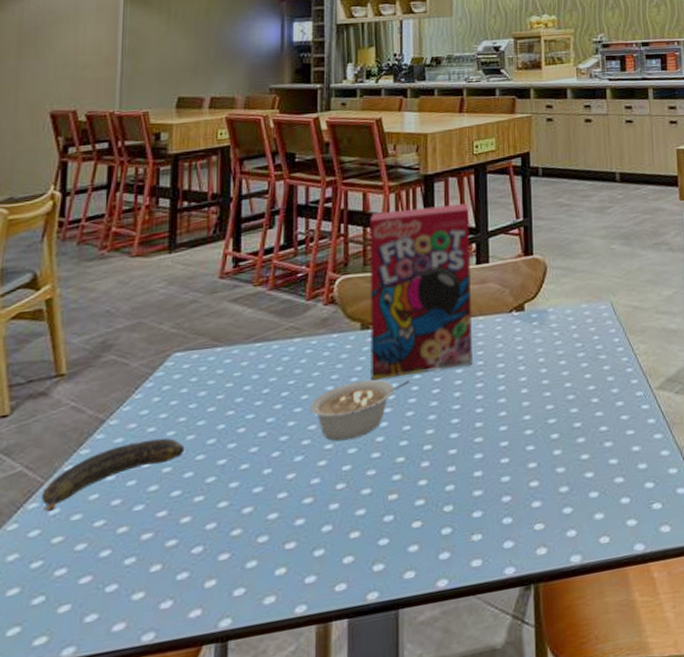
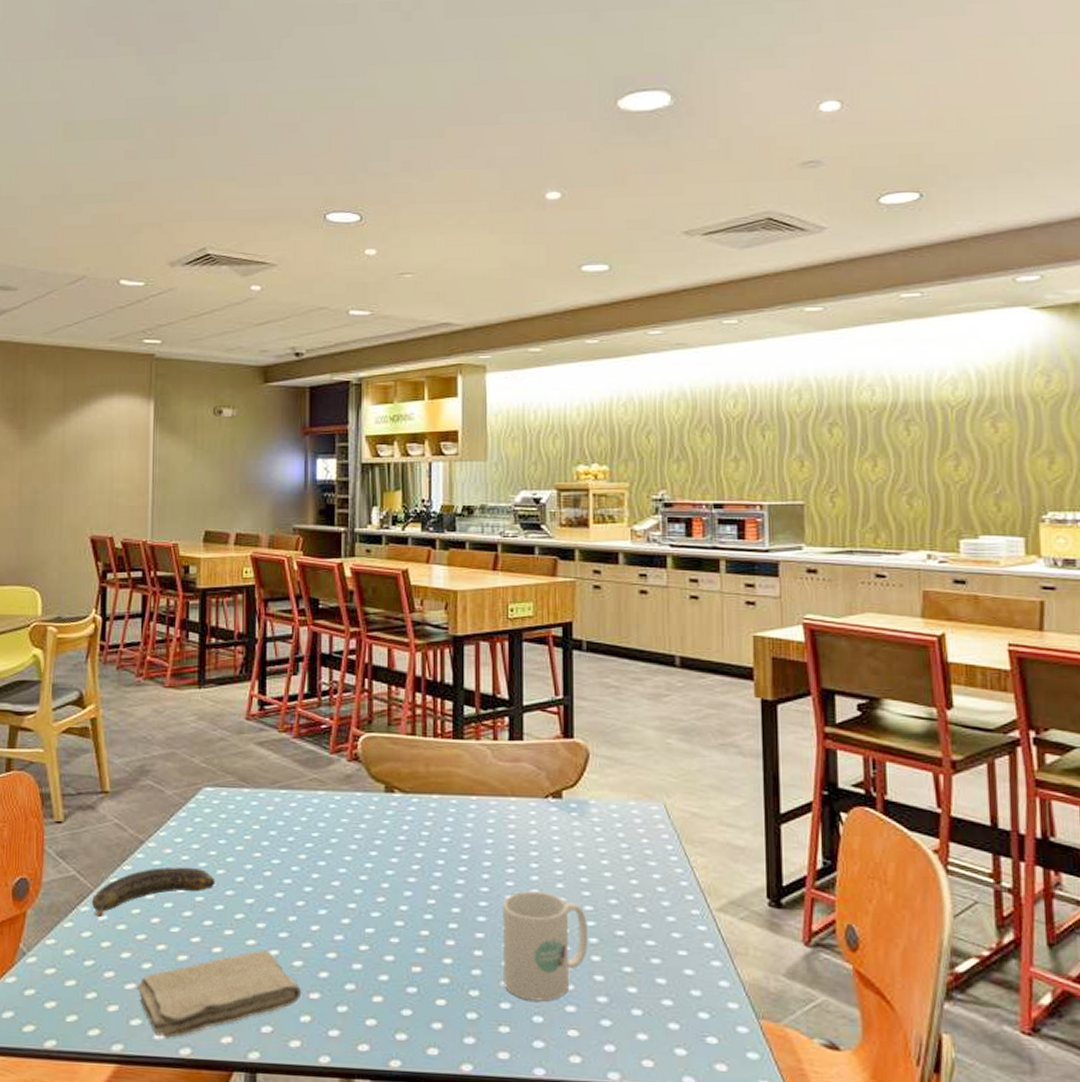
washcloth: none [93,510,277,627] -> present [137,950,302,1038]
legume: present [311,379,410,442] -> none [334,844,435,903]
cereal box: present [370,203,473,381] -> none [395,670,504,848]
mug: none [474,399,550,505] -> present [503,891,588,1001]

